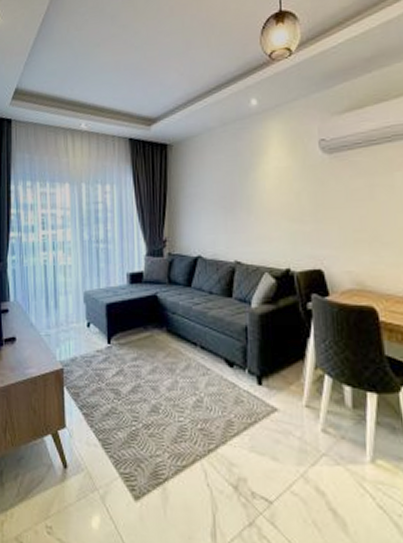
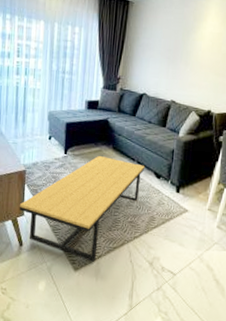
coffee table: none [59,342,212,488] -> present [19,155,145,262]

